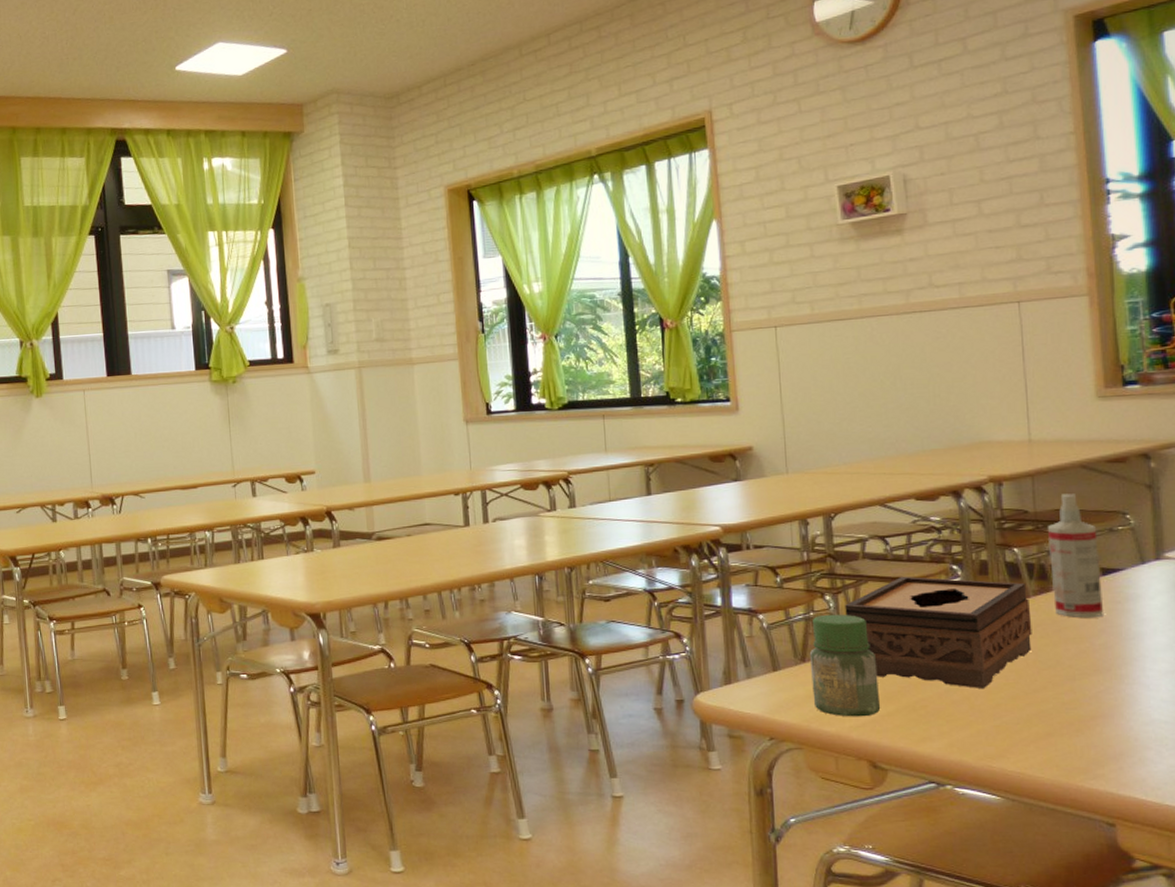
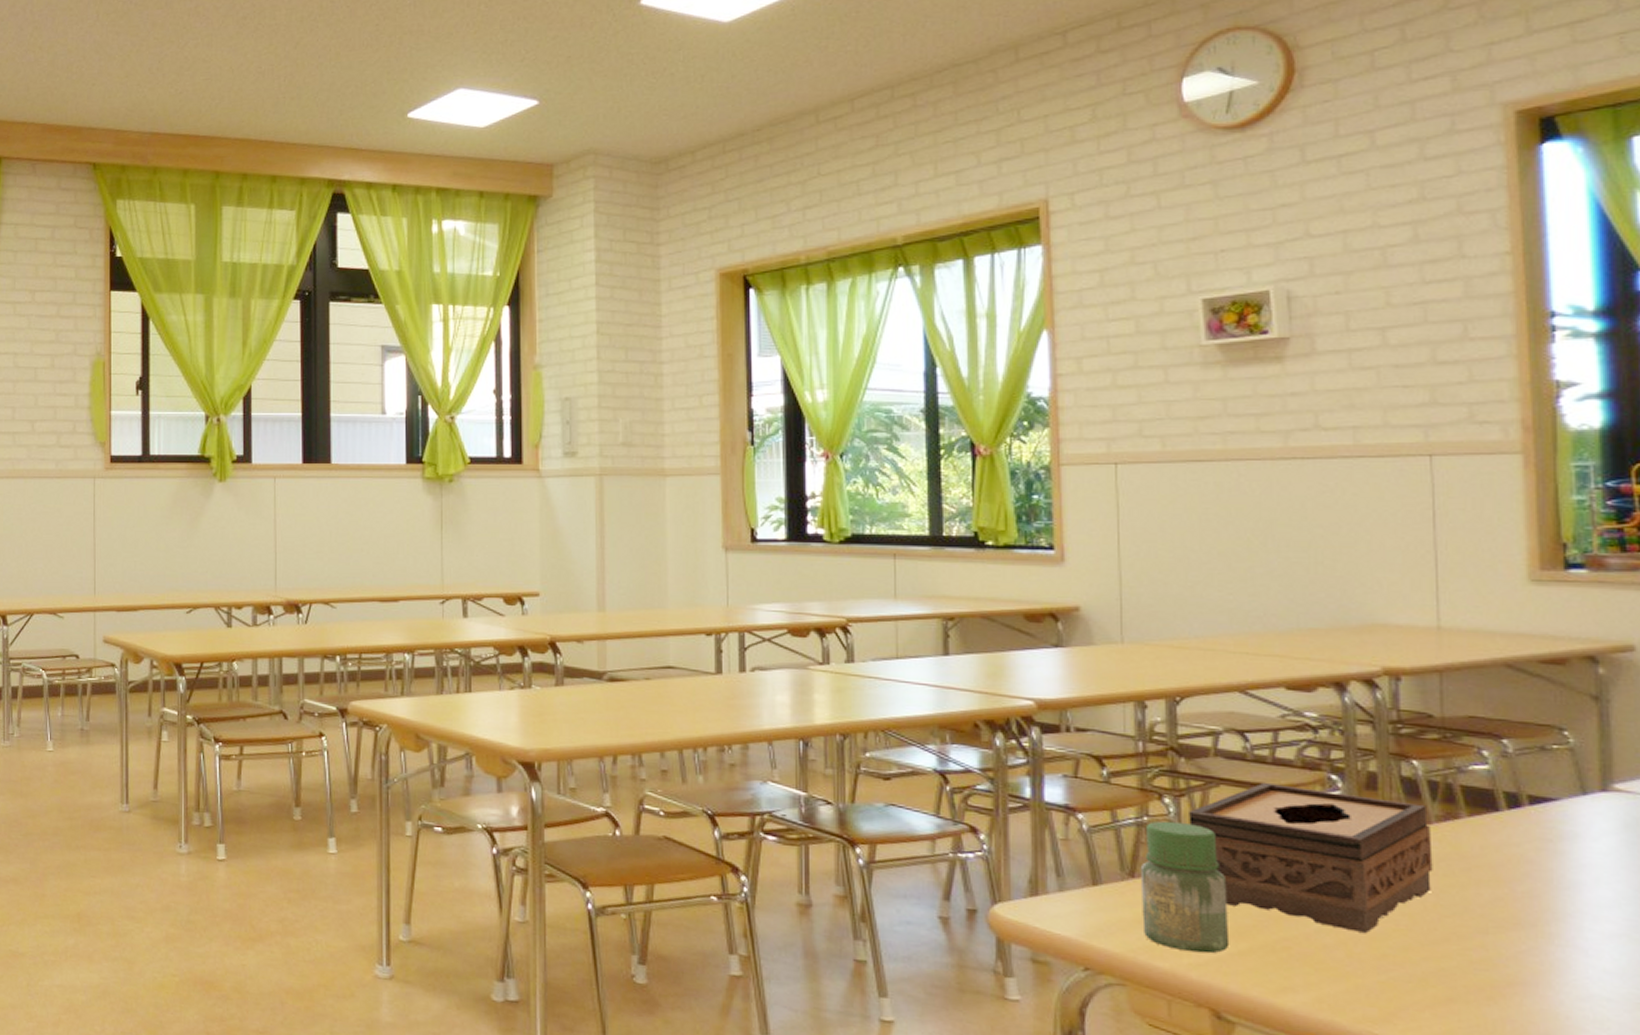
spray bottle: present [1048,493,1103,617] -> none [1459,698,1528,856]

